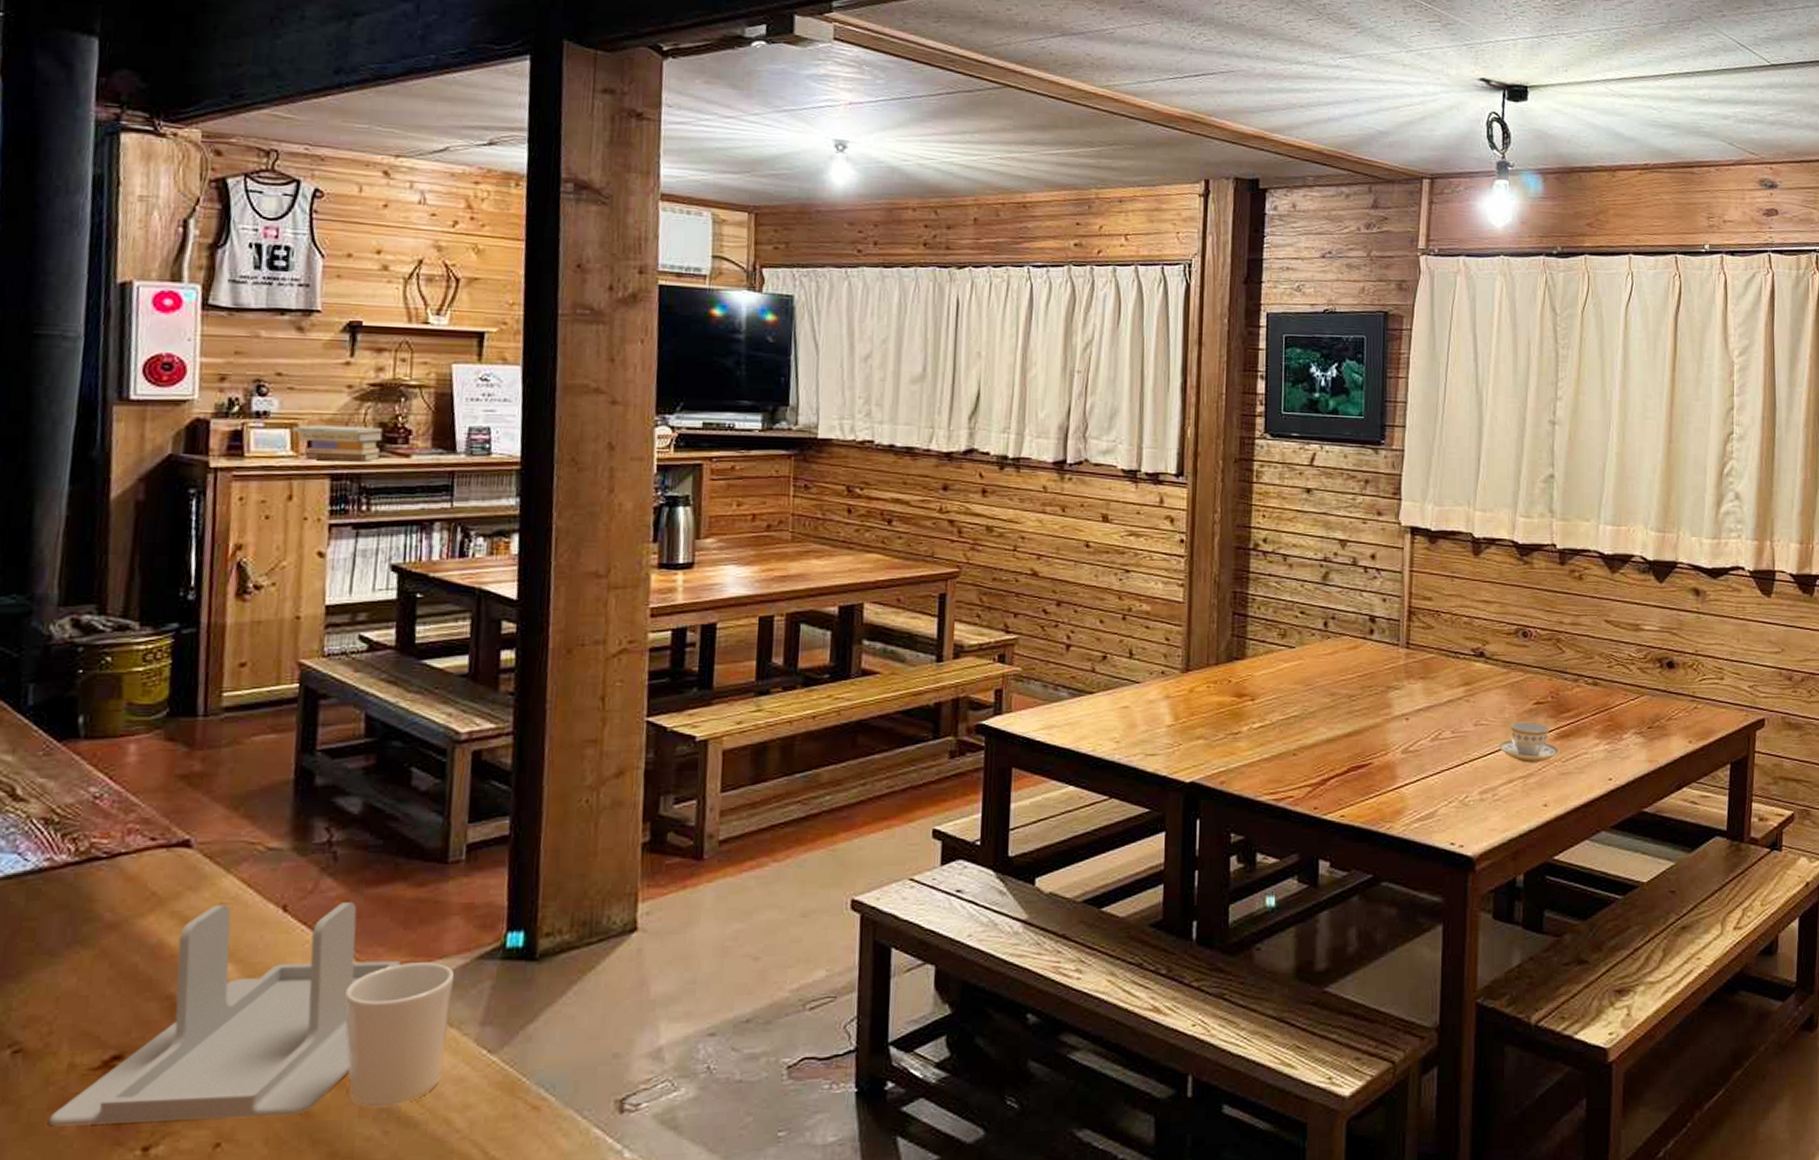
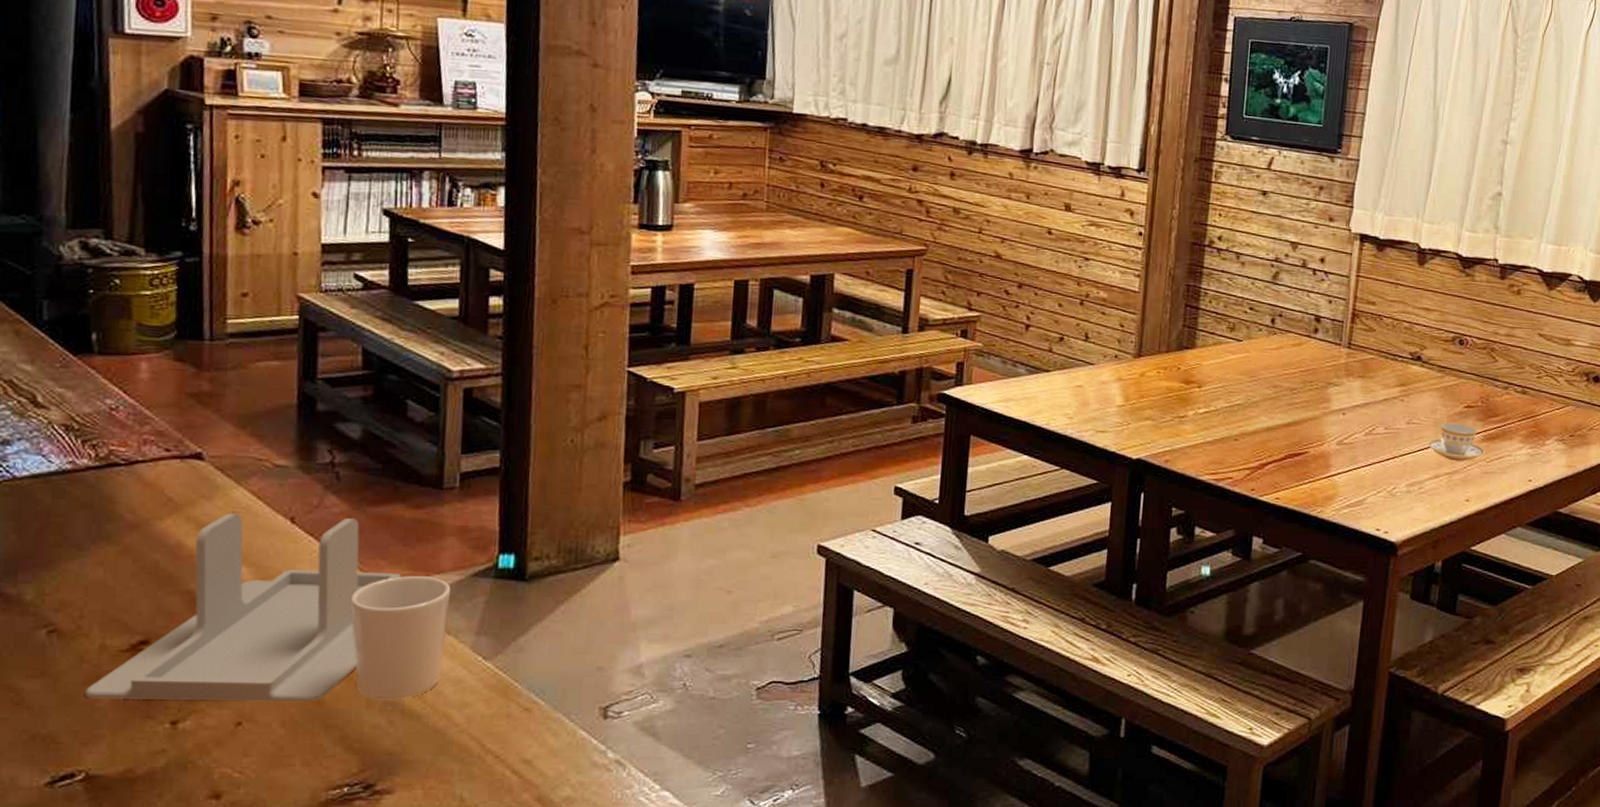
books: present [293,425,383,462] -> none [285,69,372,109]

